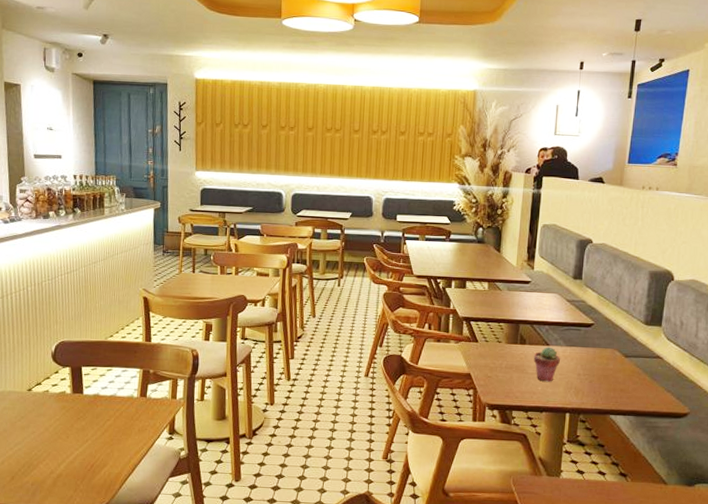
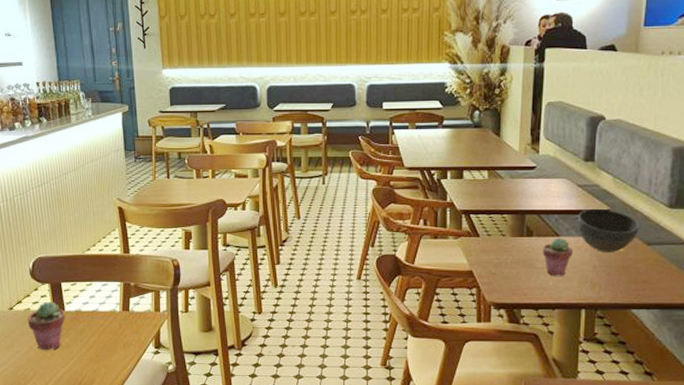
potted succulent: none [45,384,84,432] -> present [27,301,66,350]
bowl: none [565,322,620,362] -> present [577,209,640,252]

